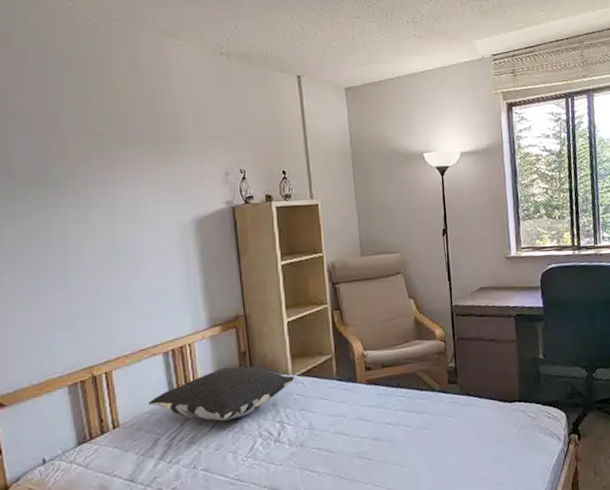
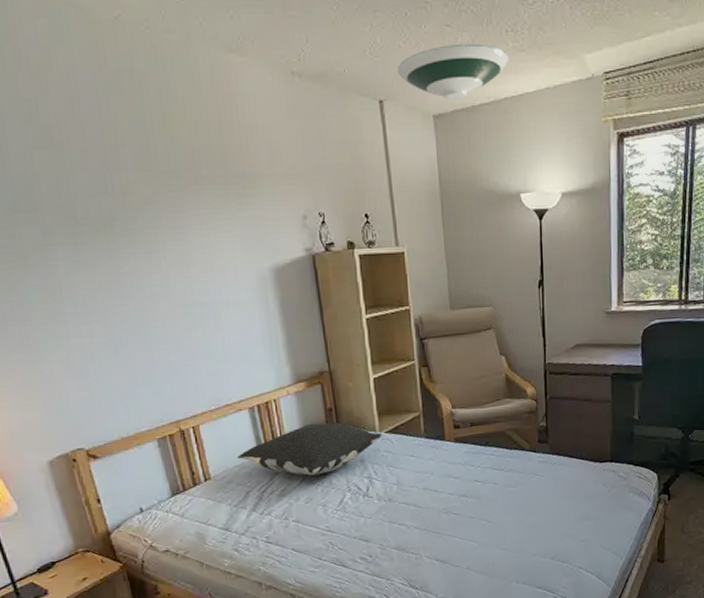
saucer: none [313,31,411,76] -> present [397,43,510,100]

